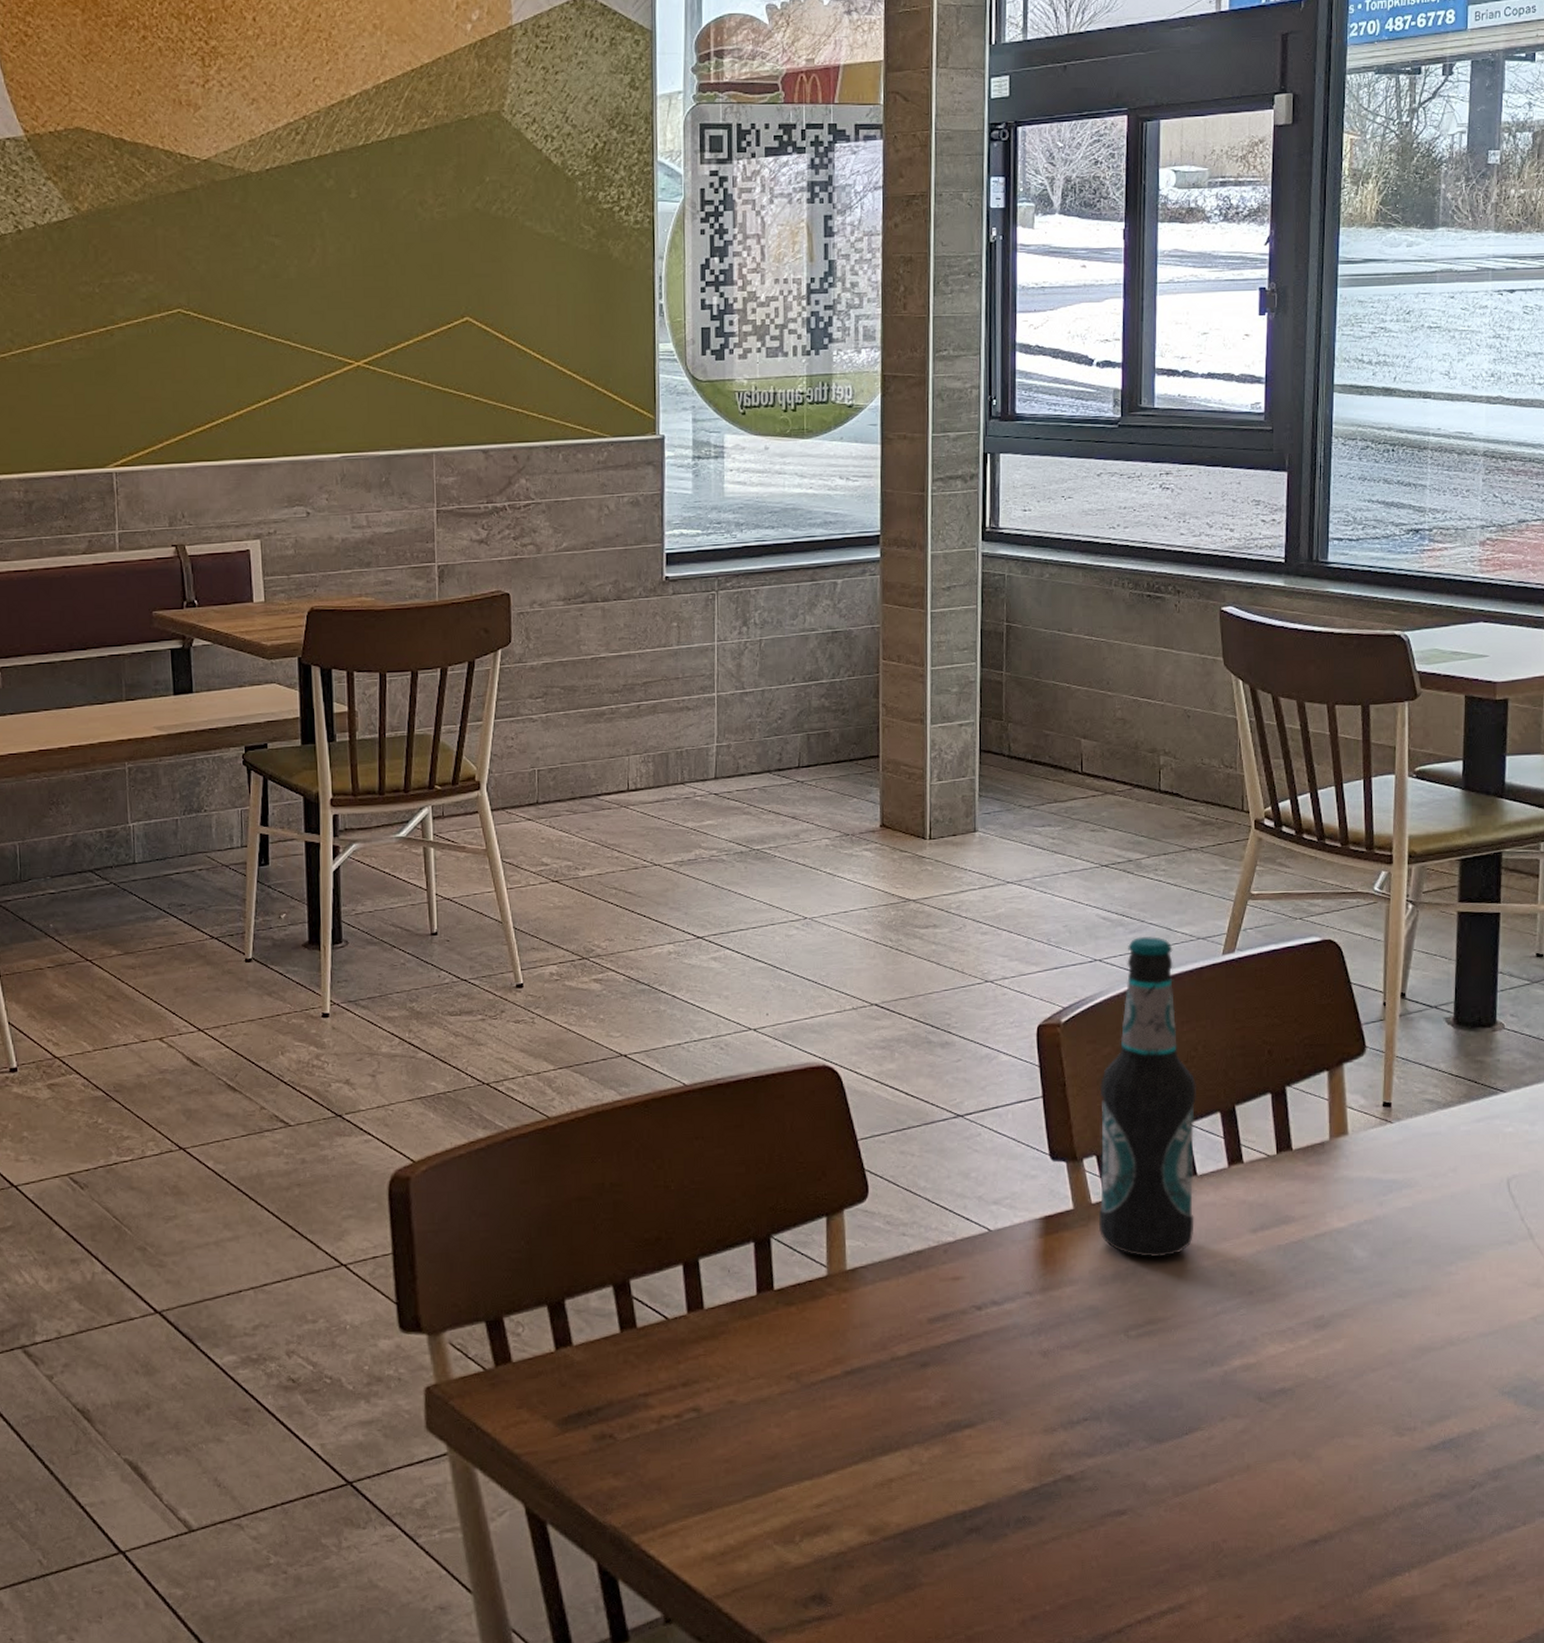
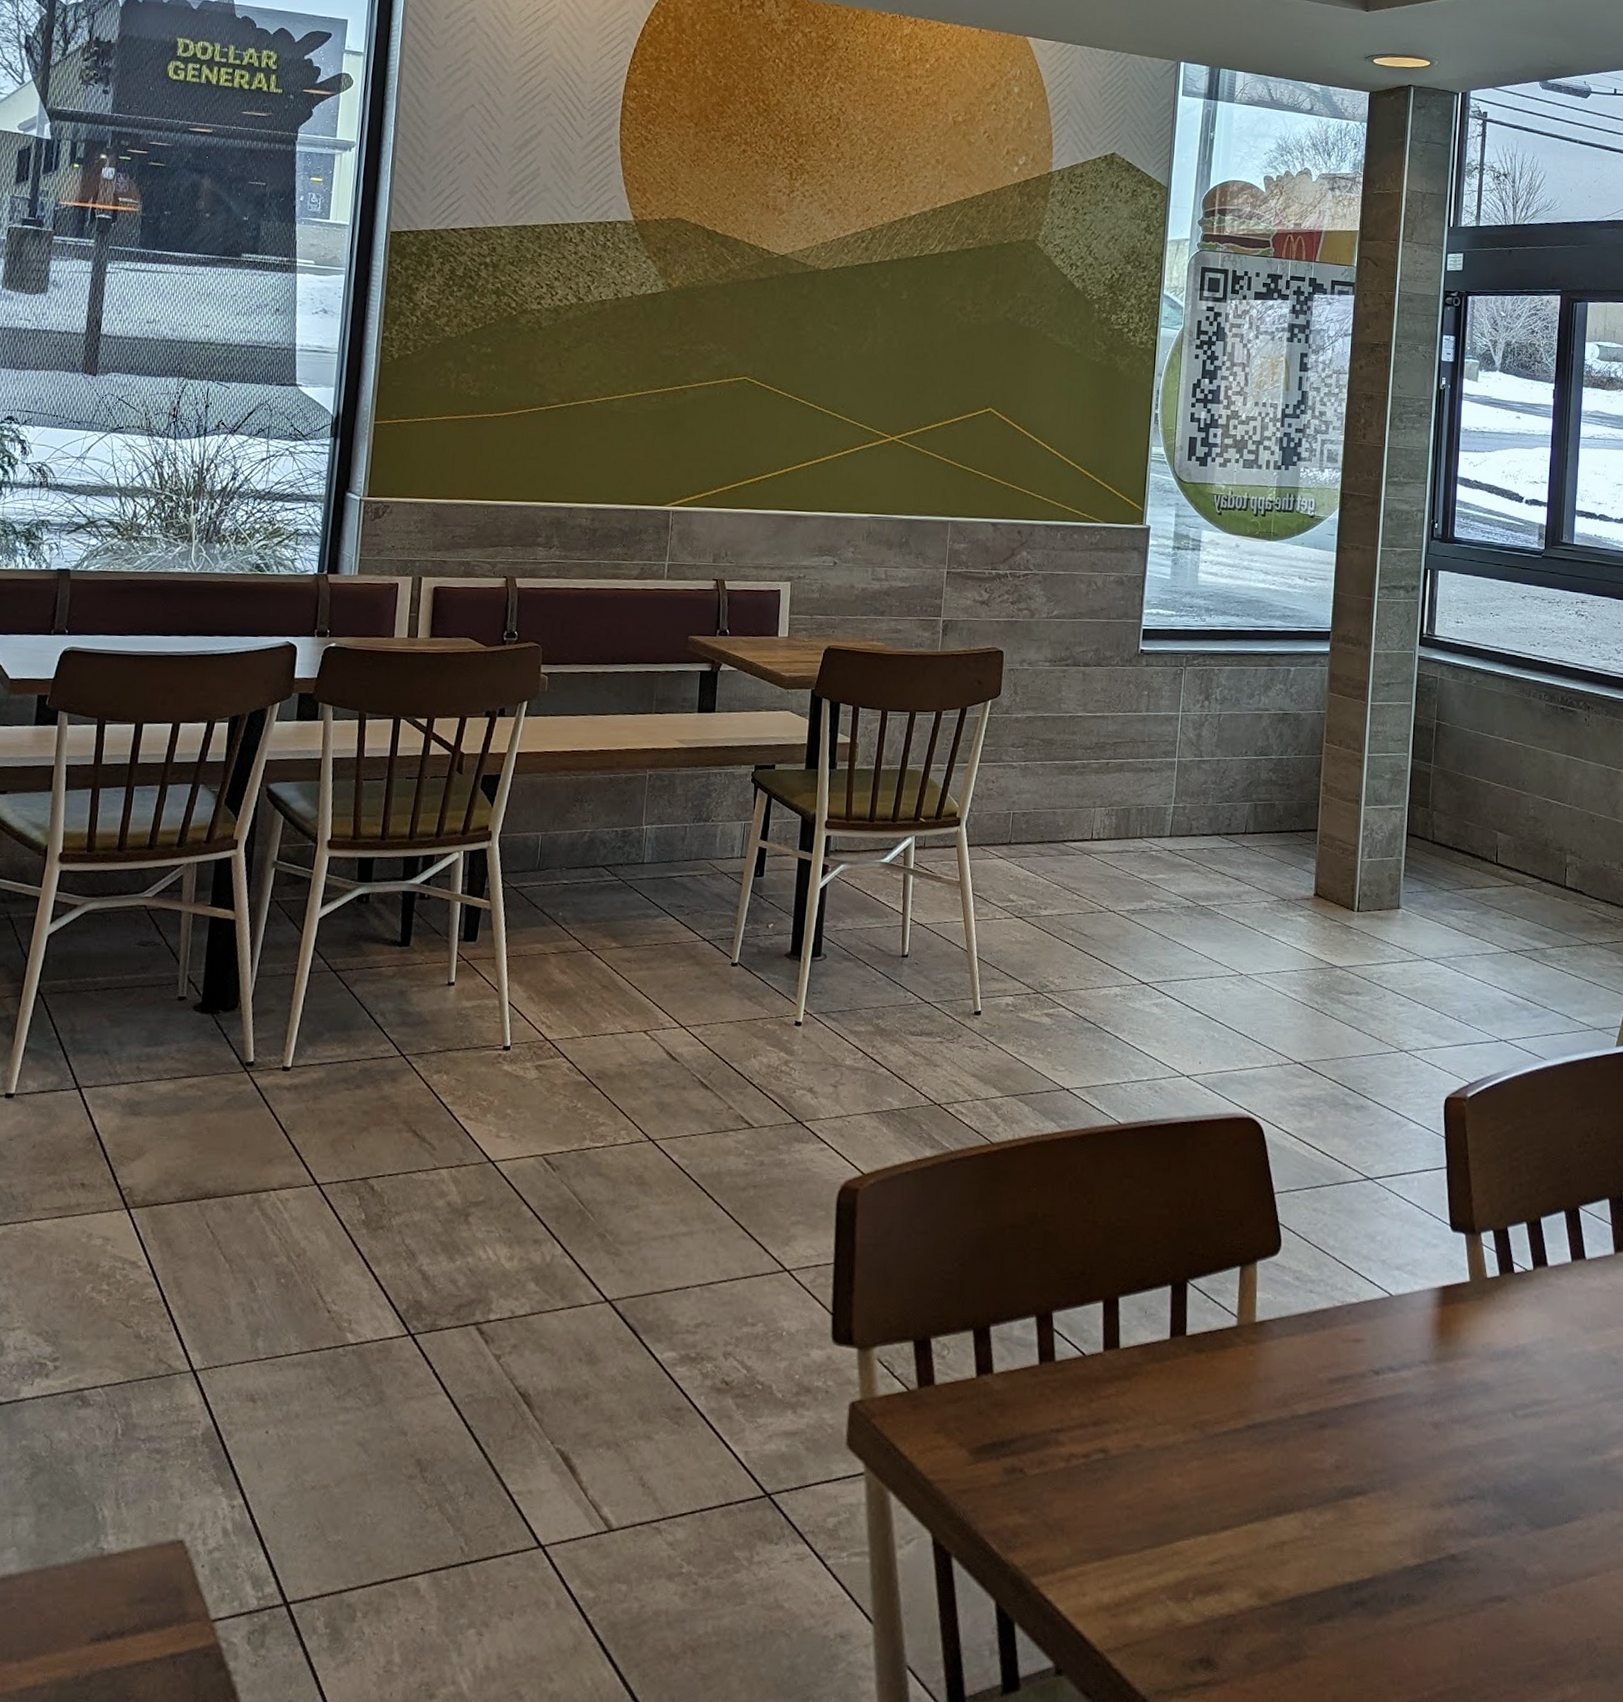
bottle: present [1099,936,1196,1257] -> none [1493,1021,1588,1339]

